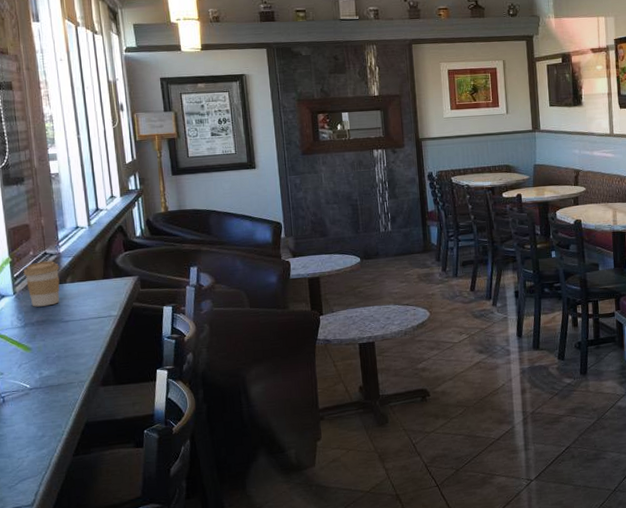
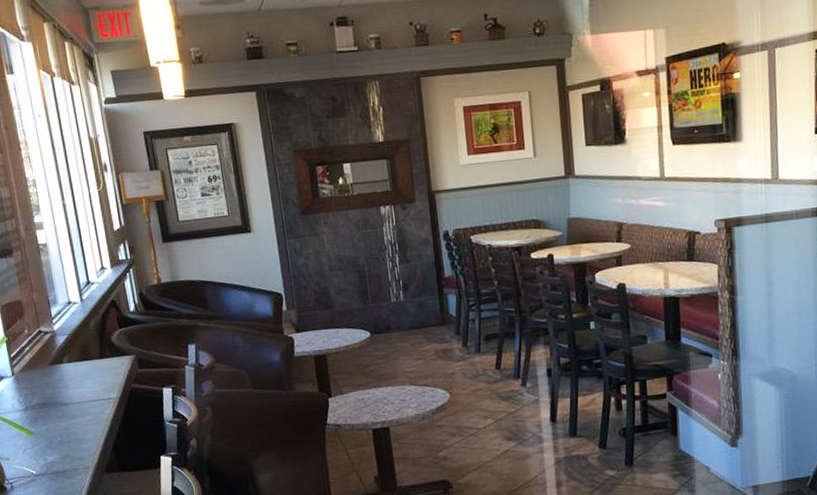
coffee cup: present [23,261,60,307] -> none [19,339,58,389]

